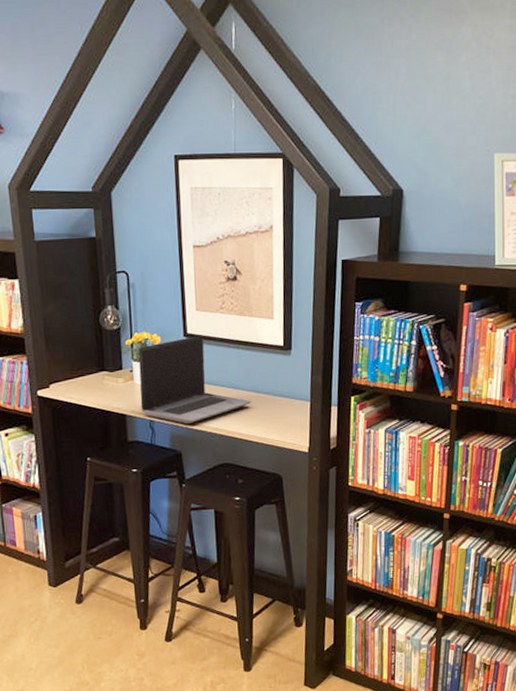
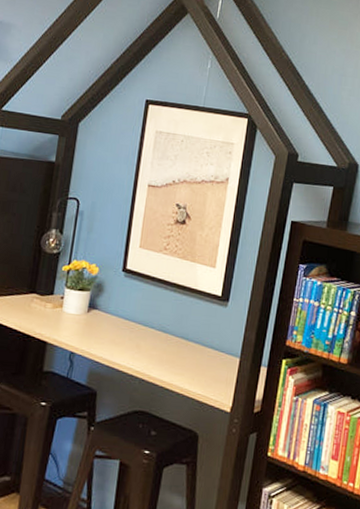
laptop computer: present [138,335,252,425] -> none [64,272,180,363]

